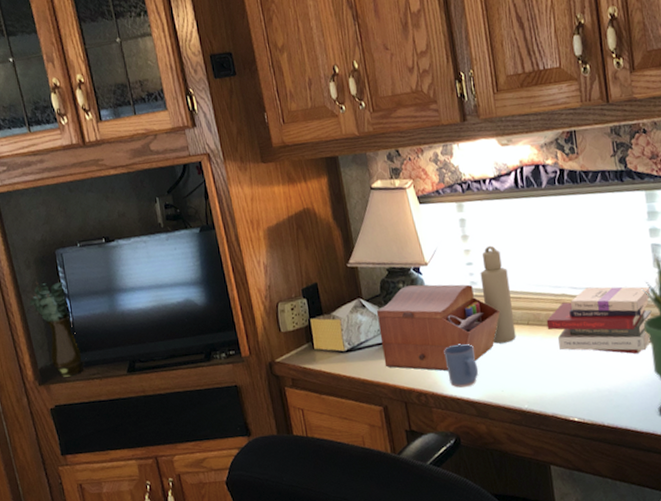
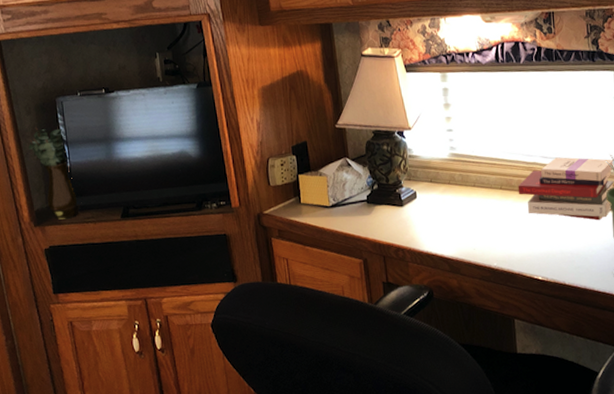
sewing box: present [376,284,500,371] -> none [361,147,476,229]
mug: present [444,343,479,388] -> none [422,204,453,244]
bottle: present [480,245,516,344] -> none [459,114,490,205]

